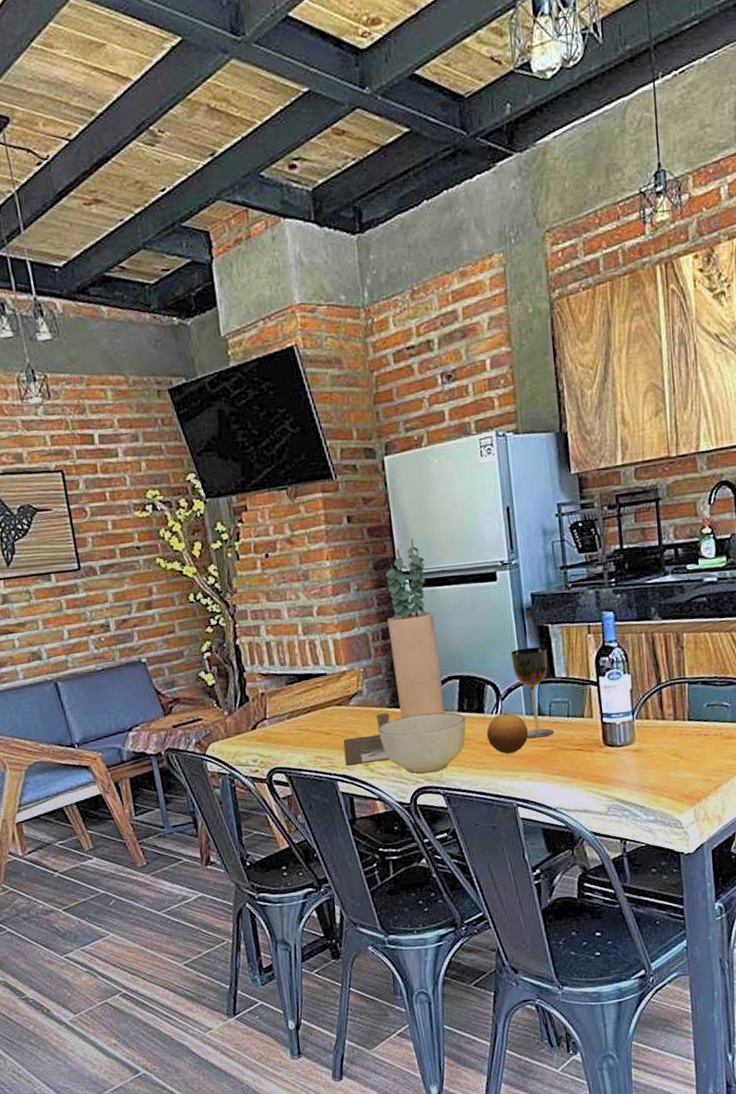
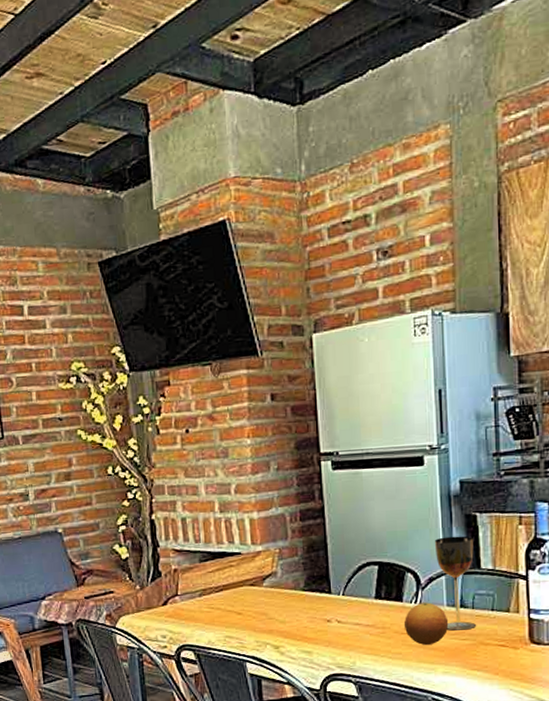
place setting: present [344,712,390,765] -> none [254,595,303,646]
bowl: present [378,712,466,774] -> none [290,598,383,660]
vase: present [385,538,445,718] -> none [307,418,361,602]

